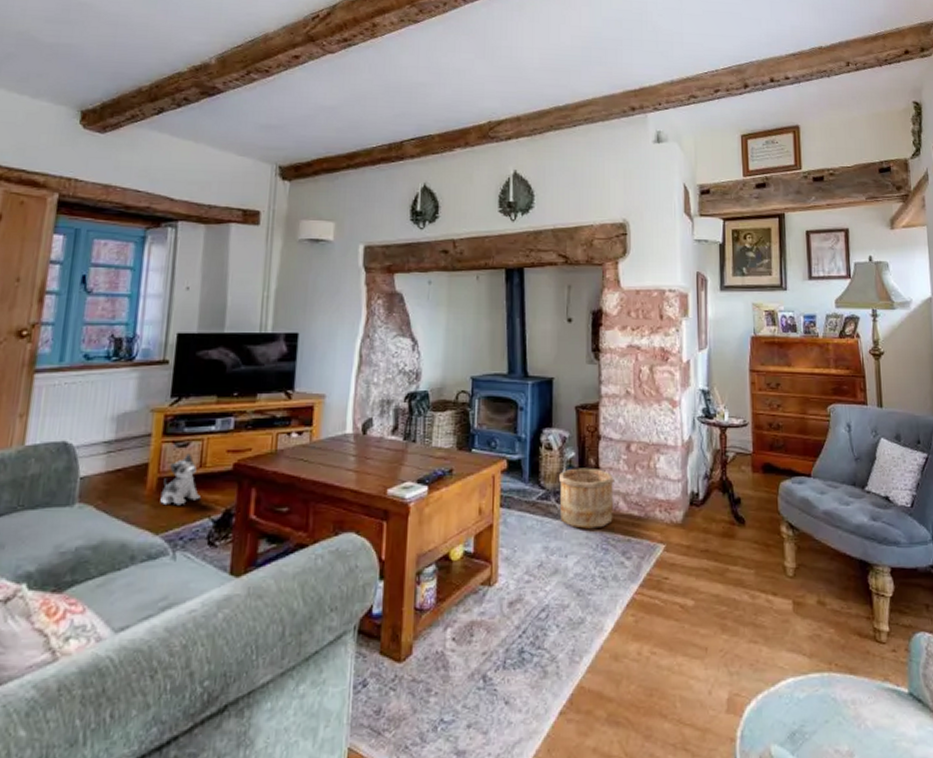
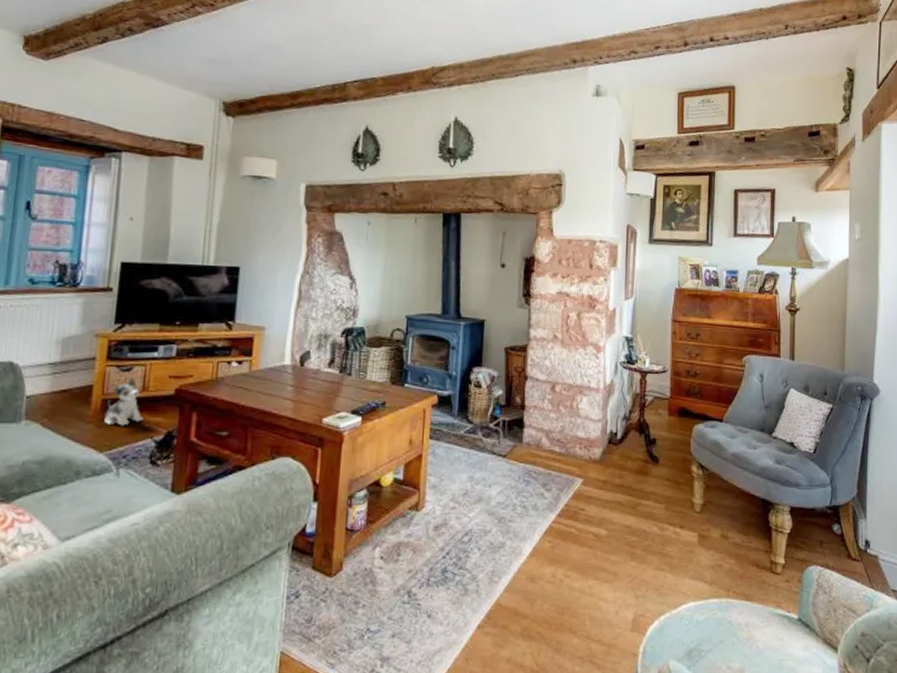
wooden bucket: present [559,467,614,529] -> none [486,405,538,462]

